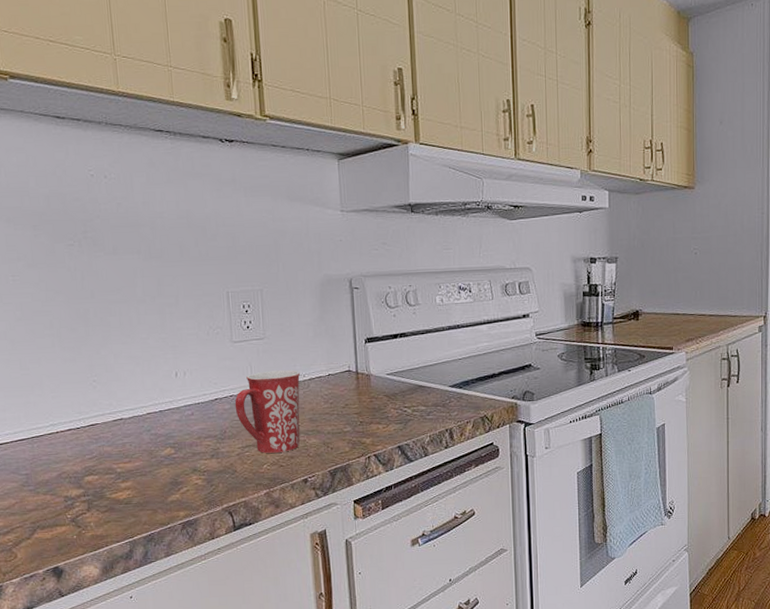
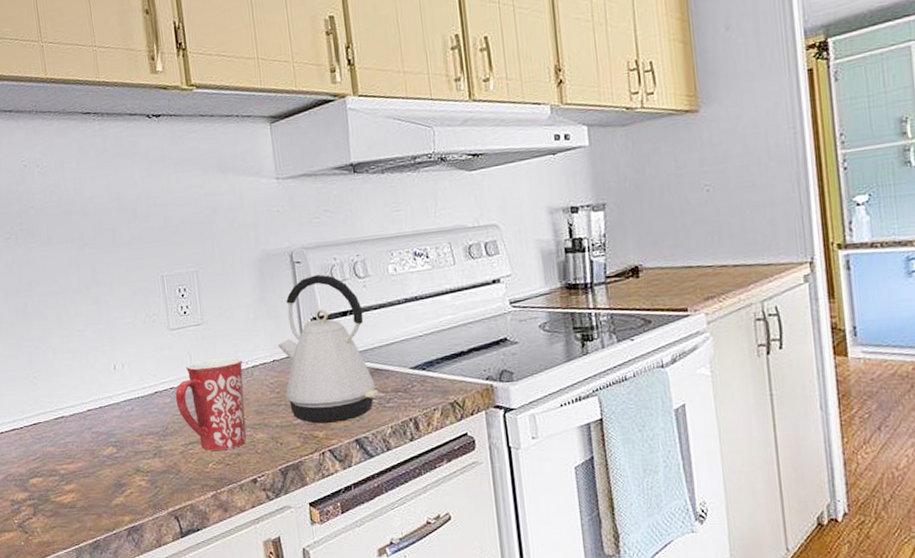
kettle: none [333,300,421,432] -> present [278,274,379,424]

